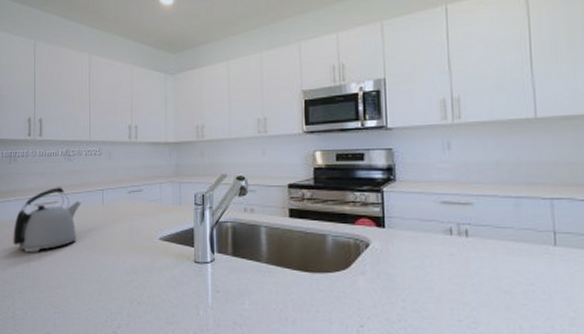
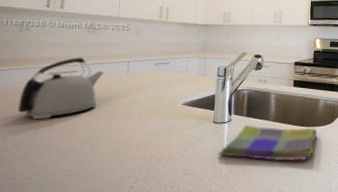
dish towel: none [202,267,326,320] -> present [218,125,317,161]

